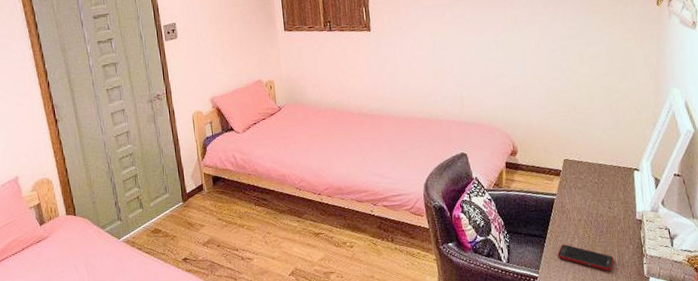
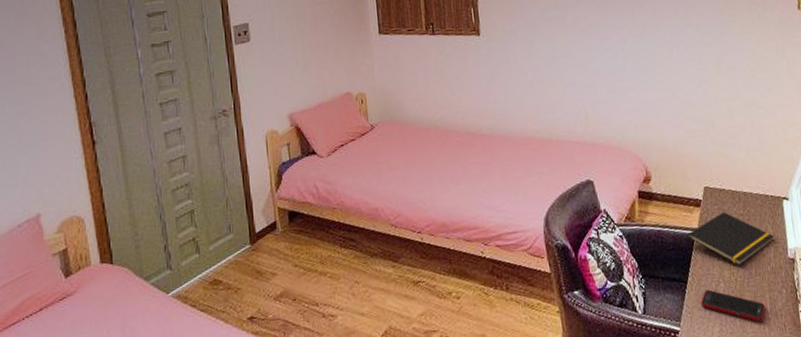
notepad: none [547,180,624,225] -> present [687,212,774,266]

